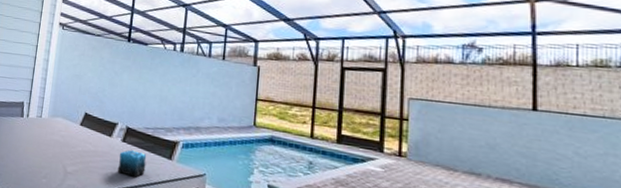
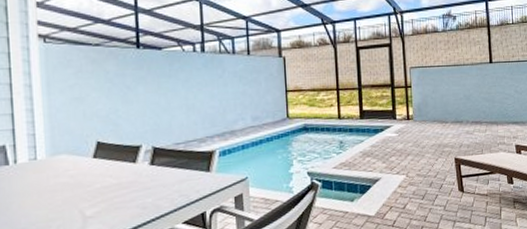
candle: present [117,150,147,177] -> none [149,171,183,201]

